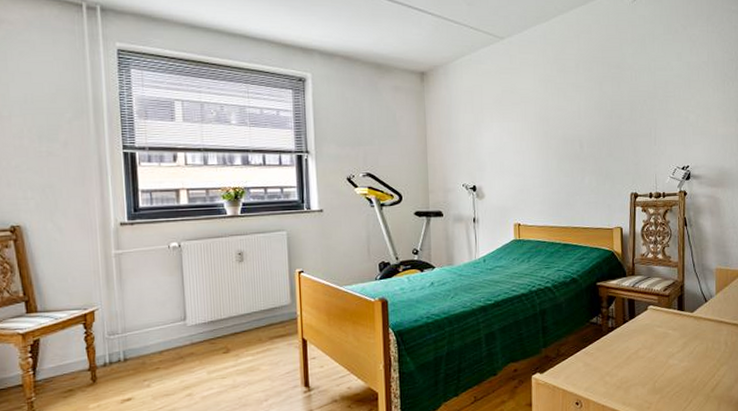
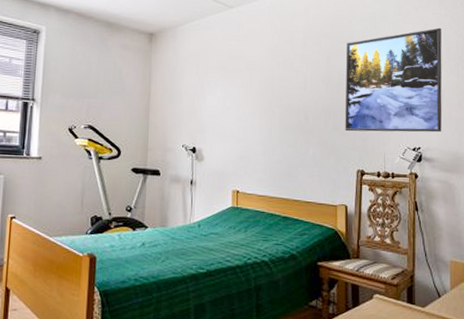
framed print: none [617,45,709,157] -> present [345,27,442,133]

